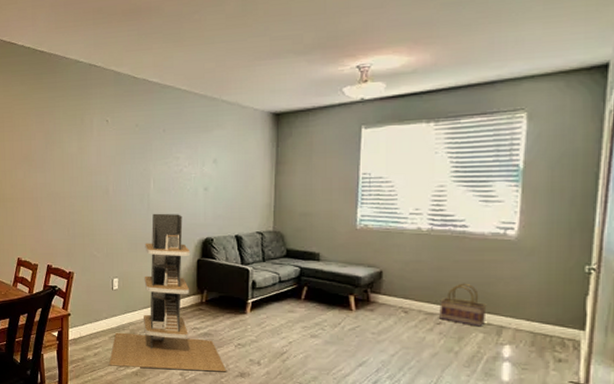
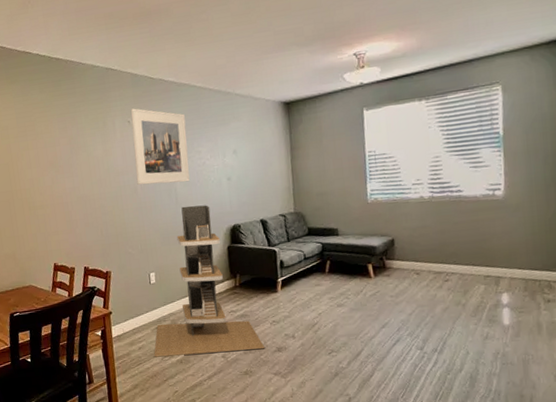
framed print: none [109,107,166,188] -> present [130,108,190,185]
basket: present [439,283,487,327] -> none [445,242,485,280]

